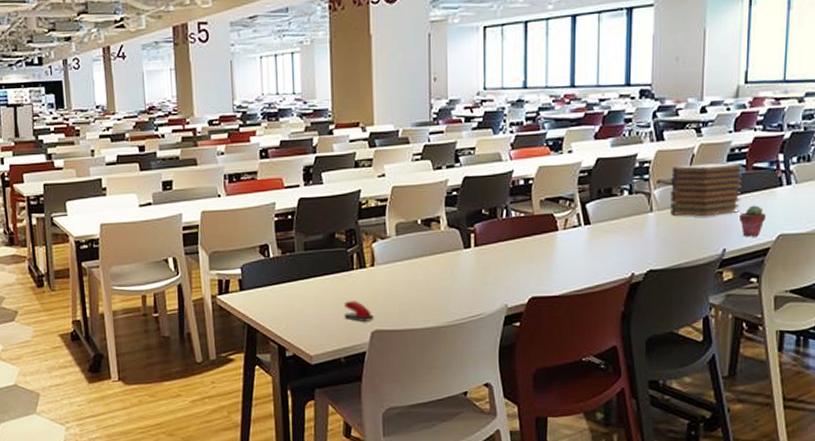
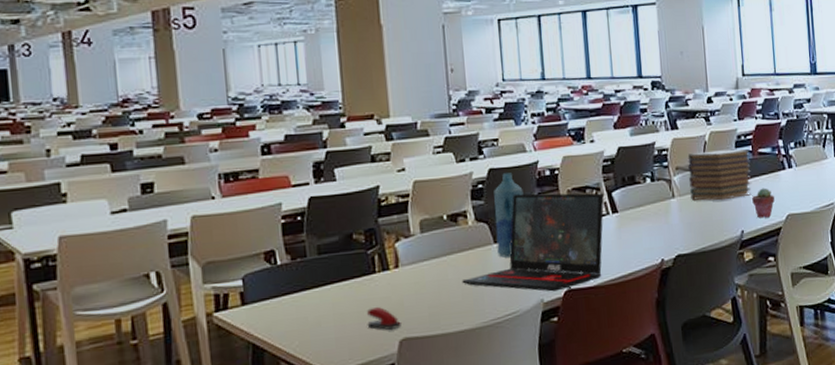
laptop: none [431,202,577,298] -> present [462,193,604,292]
bottle: none [466,181,496,263] -> present [494,173,523,258]

